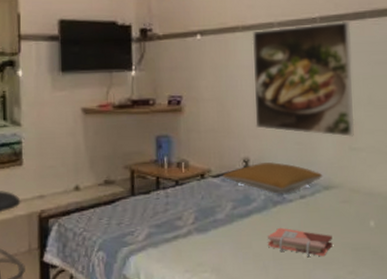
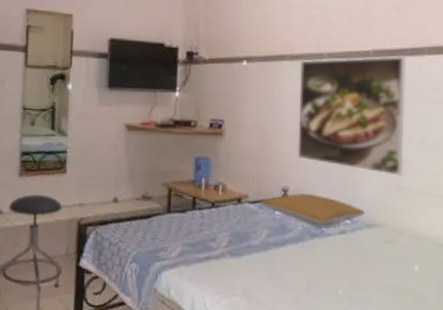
phonebook: present [268,227,333,257] -> none [302,260,372,296]

